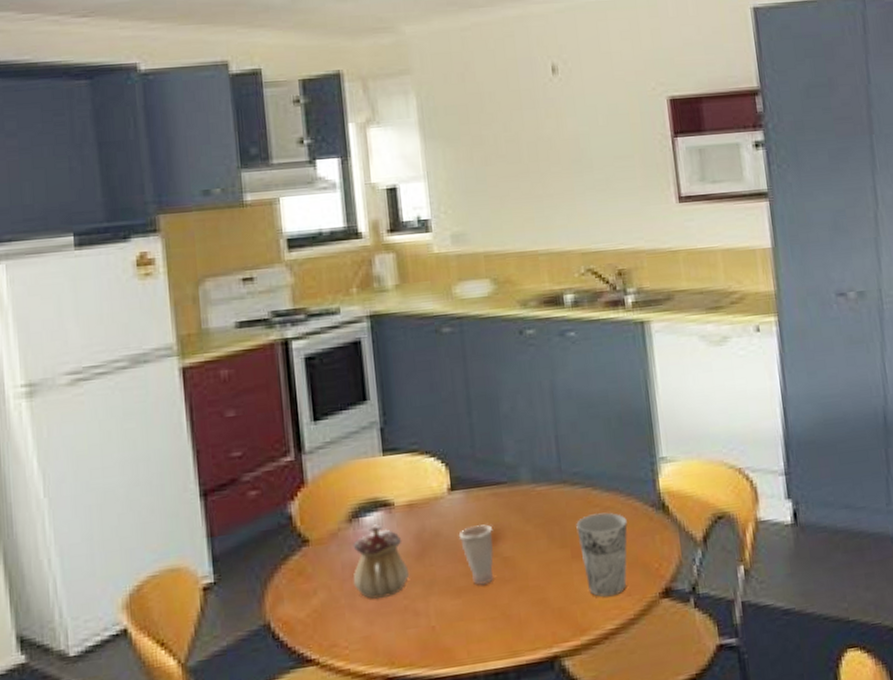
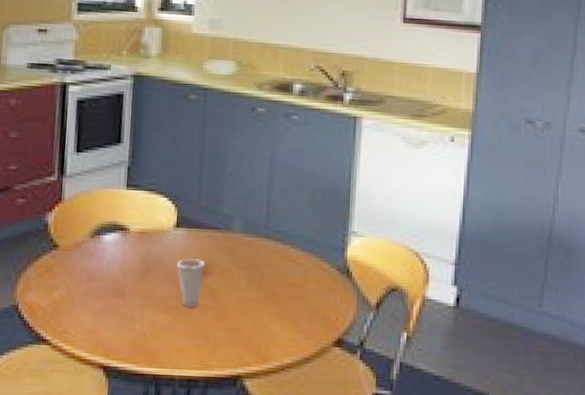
teapot: present [353,524,410,599] -> none [87,243,133,302]
cup: present [576,512,628,597] -> none [273,267,315,337]

